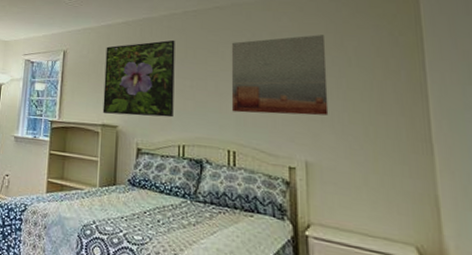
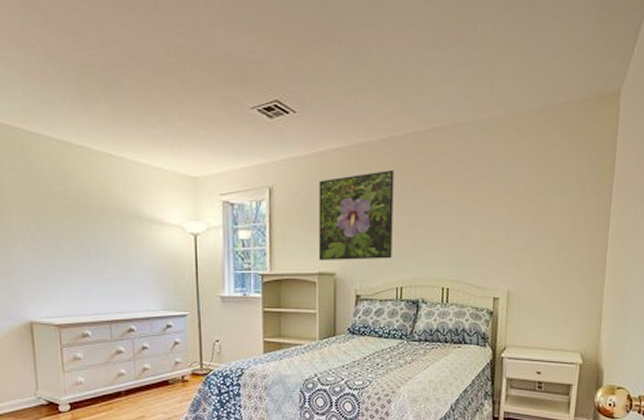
wall art: present [231,35,329,116] -> none [448,160,536,248]

